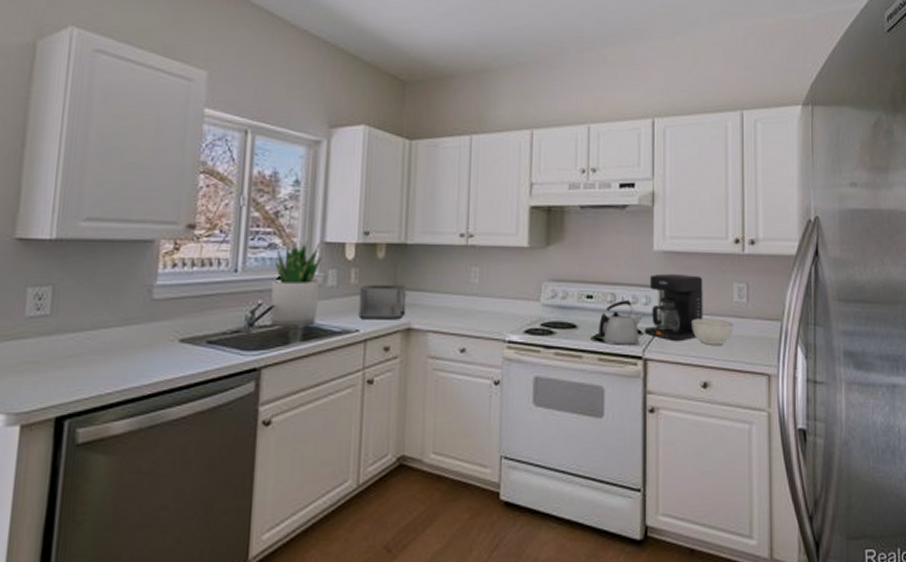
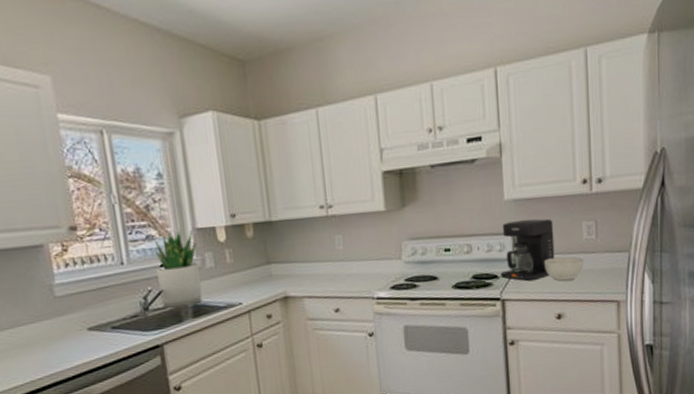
toaster: present [358,284,409,320] -> none [236,259,281,294]
kettle: present [598,301,644,345] -> none [458,249,500,291]

